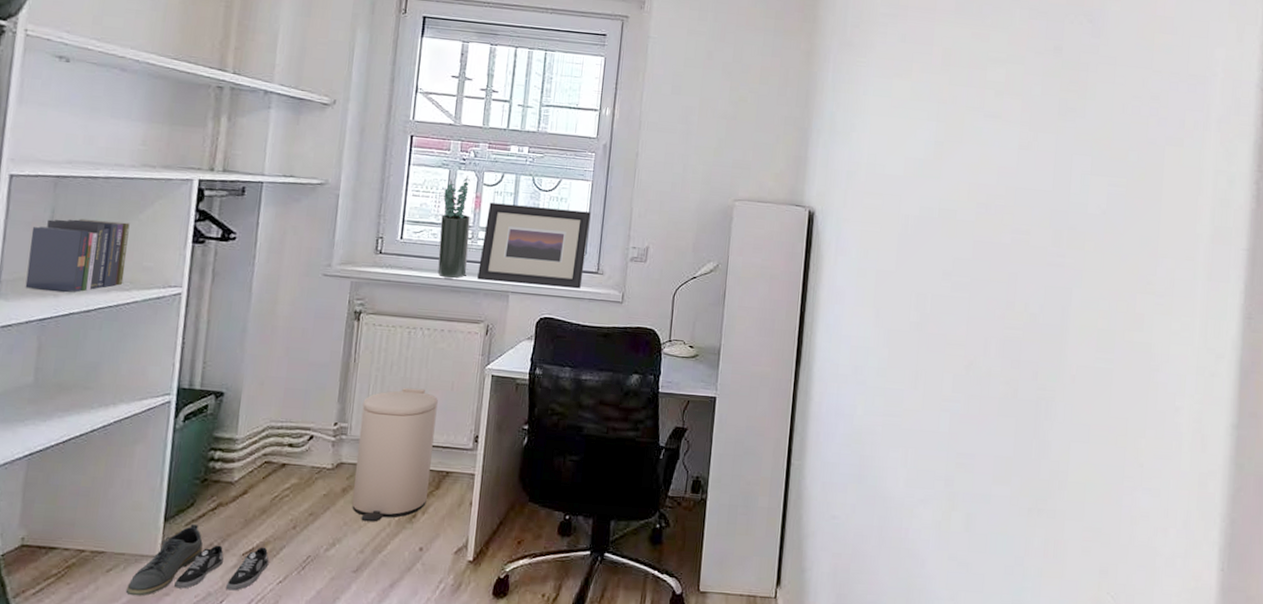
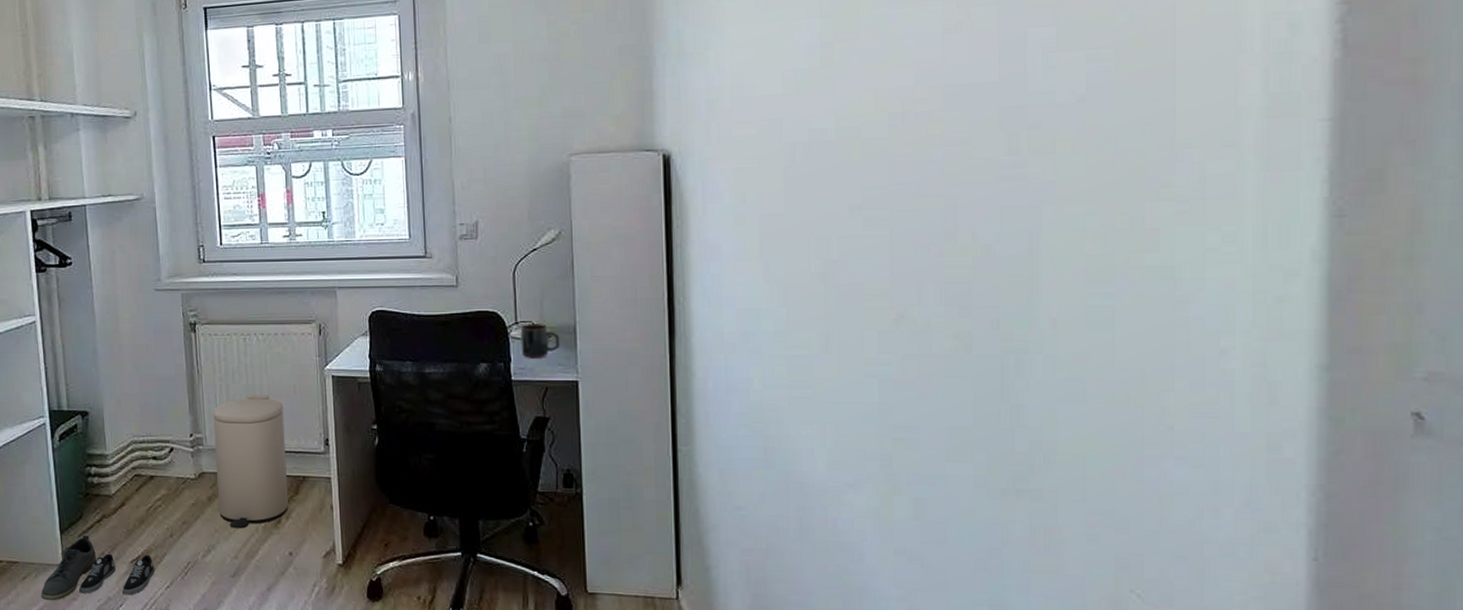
vase: present [437,175,471,279] -> none [254,170,290,280]
picture frame: present [477,202,591,289] -> none [301,191,411,278]
mug: none [670,342,706,374] -> present [520,324,560,358]

